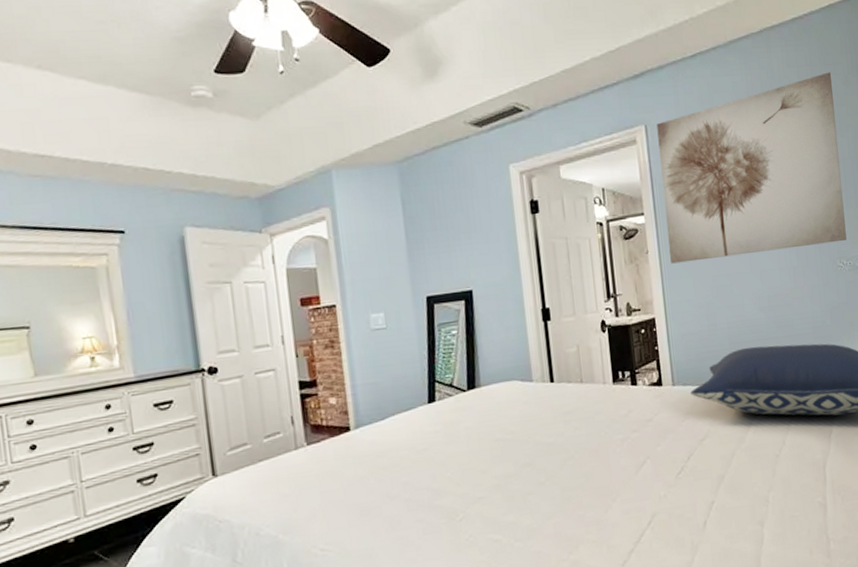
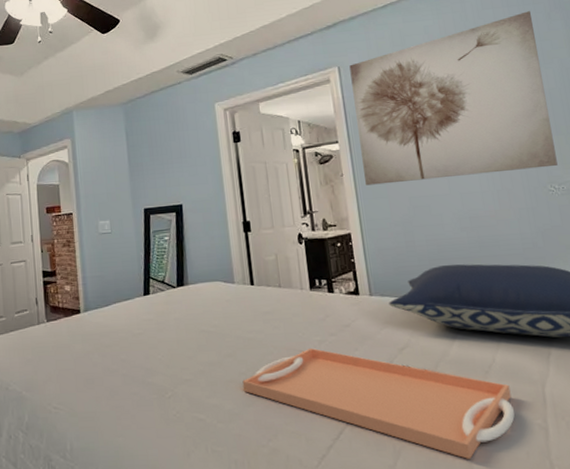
serving tray: none [541,447,800,546] -> present [242,347,515,460]

